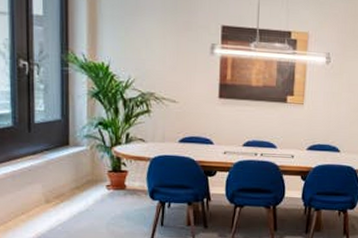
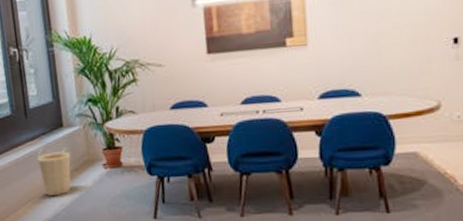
basket: none [36,164,73,211] -> present [37,147,71,196]

